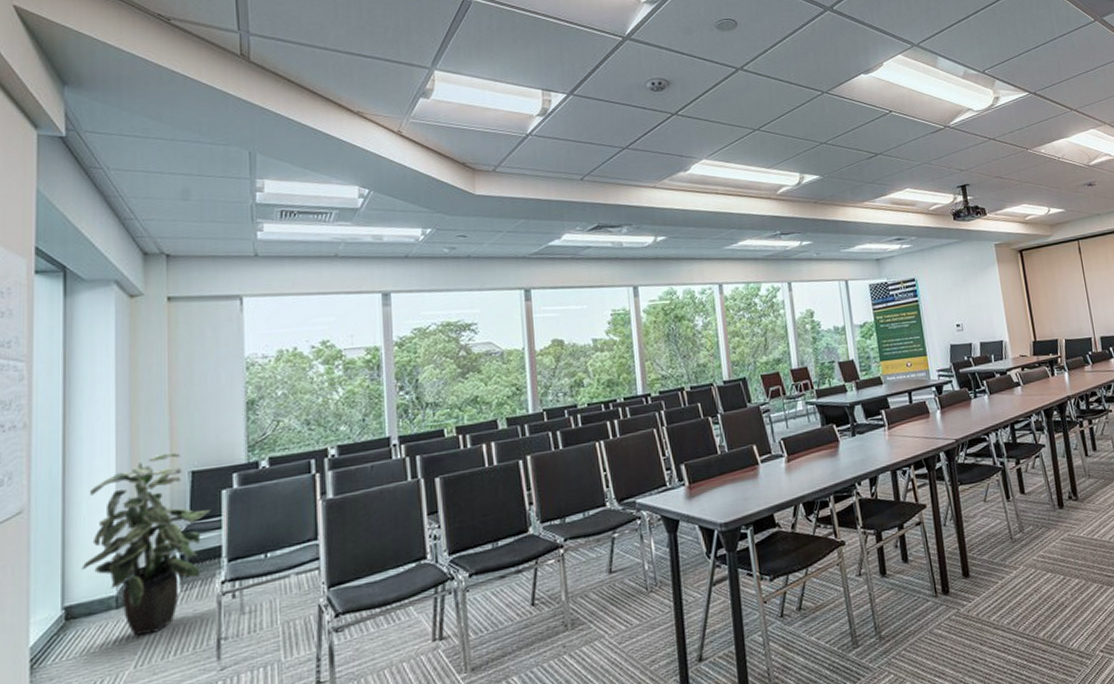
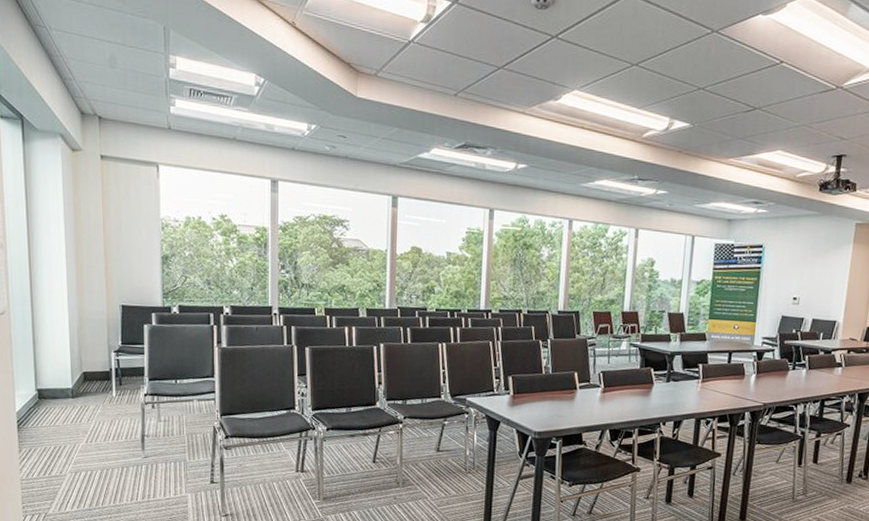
indoor plant: present [81,453,211,636] -> none [47,287,136,421]

